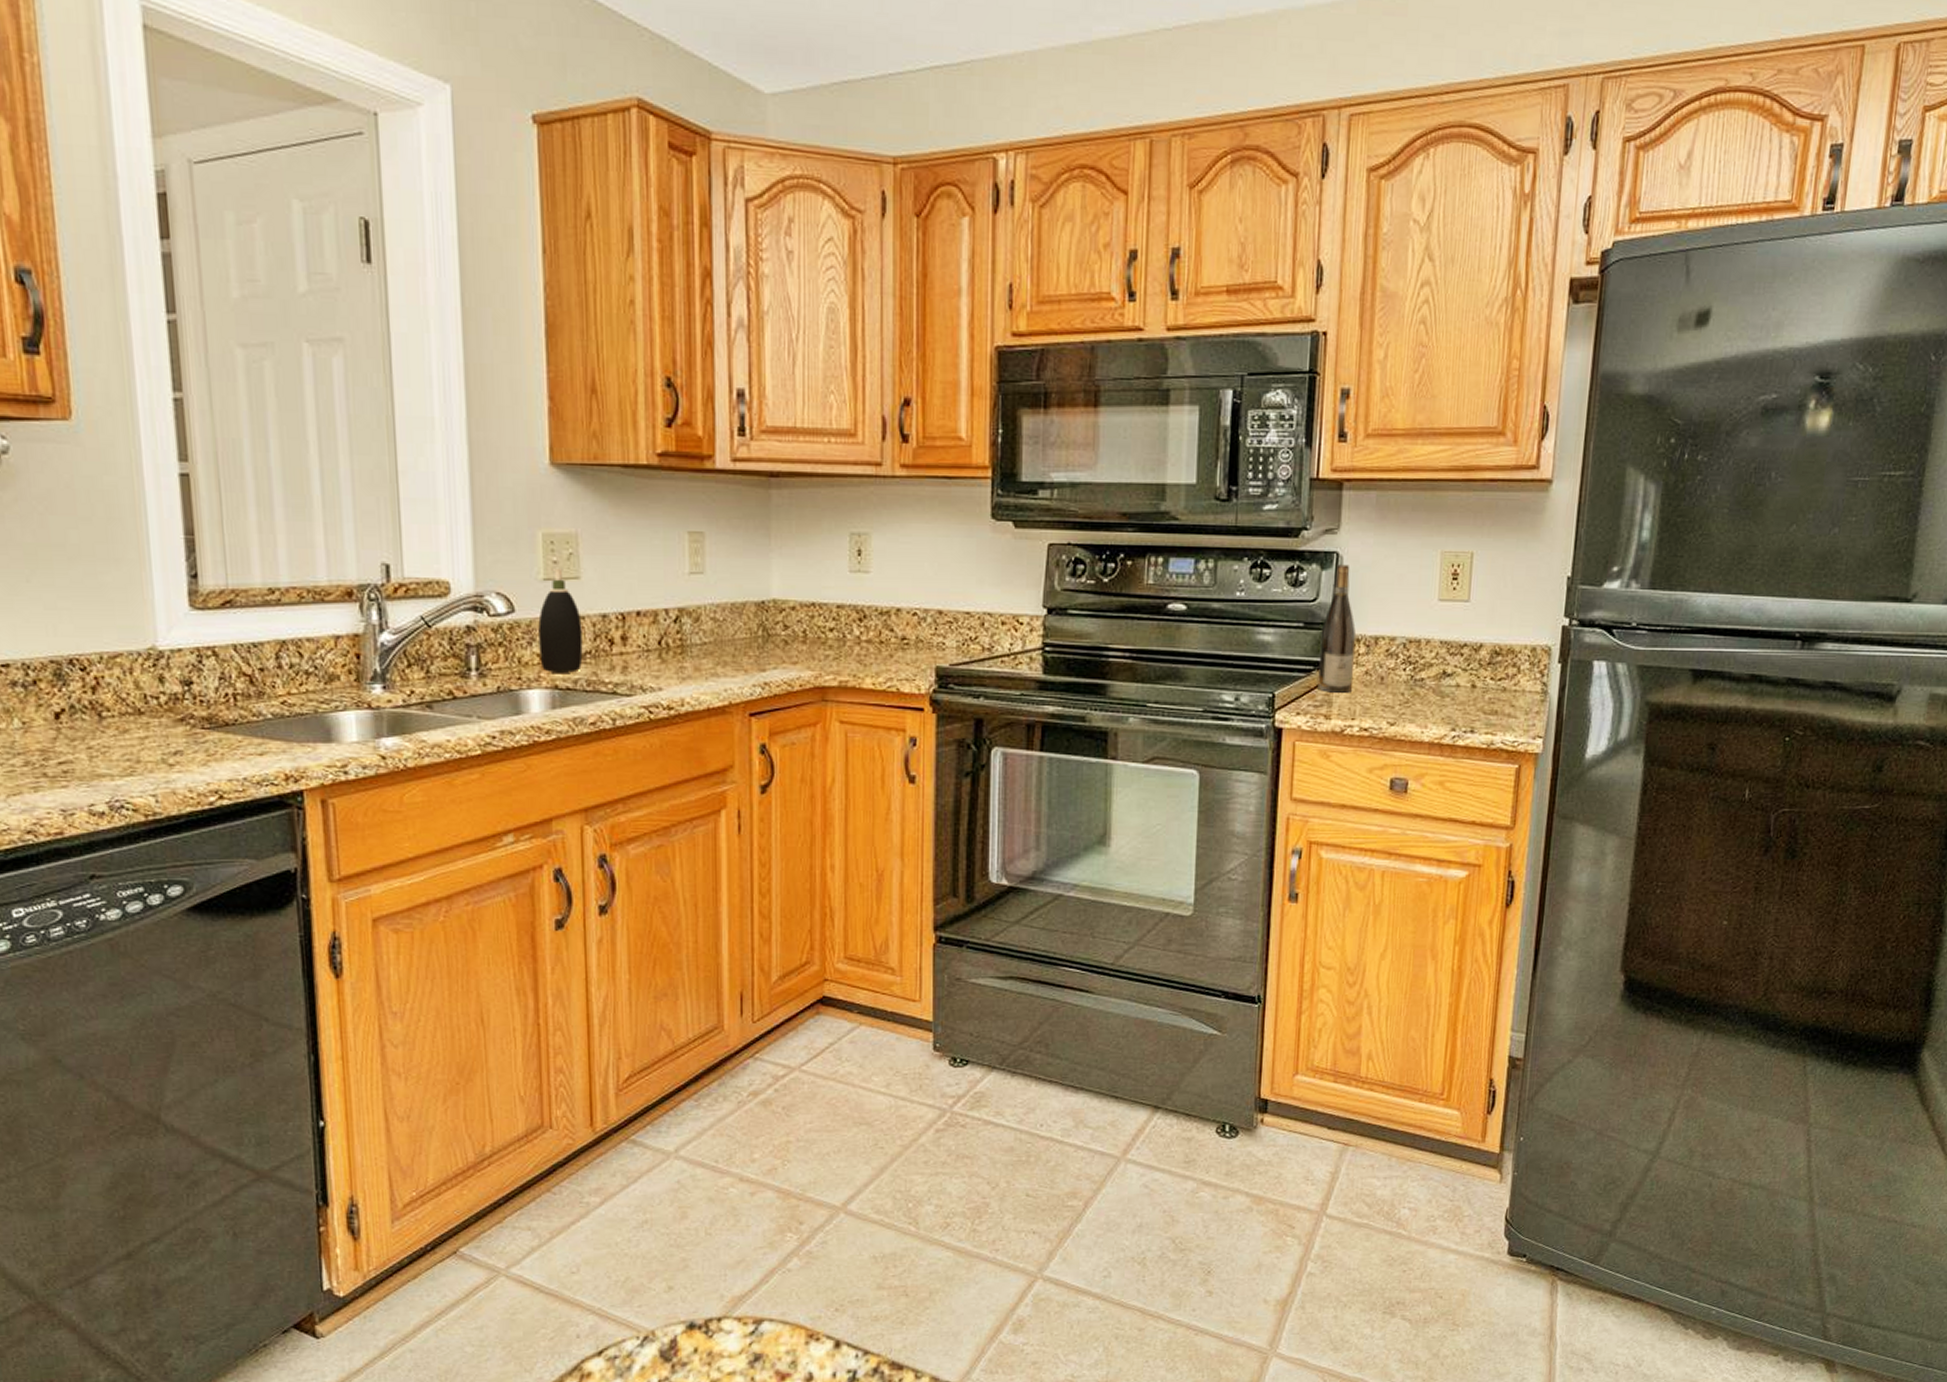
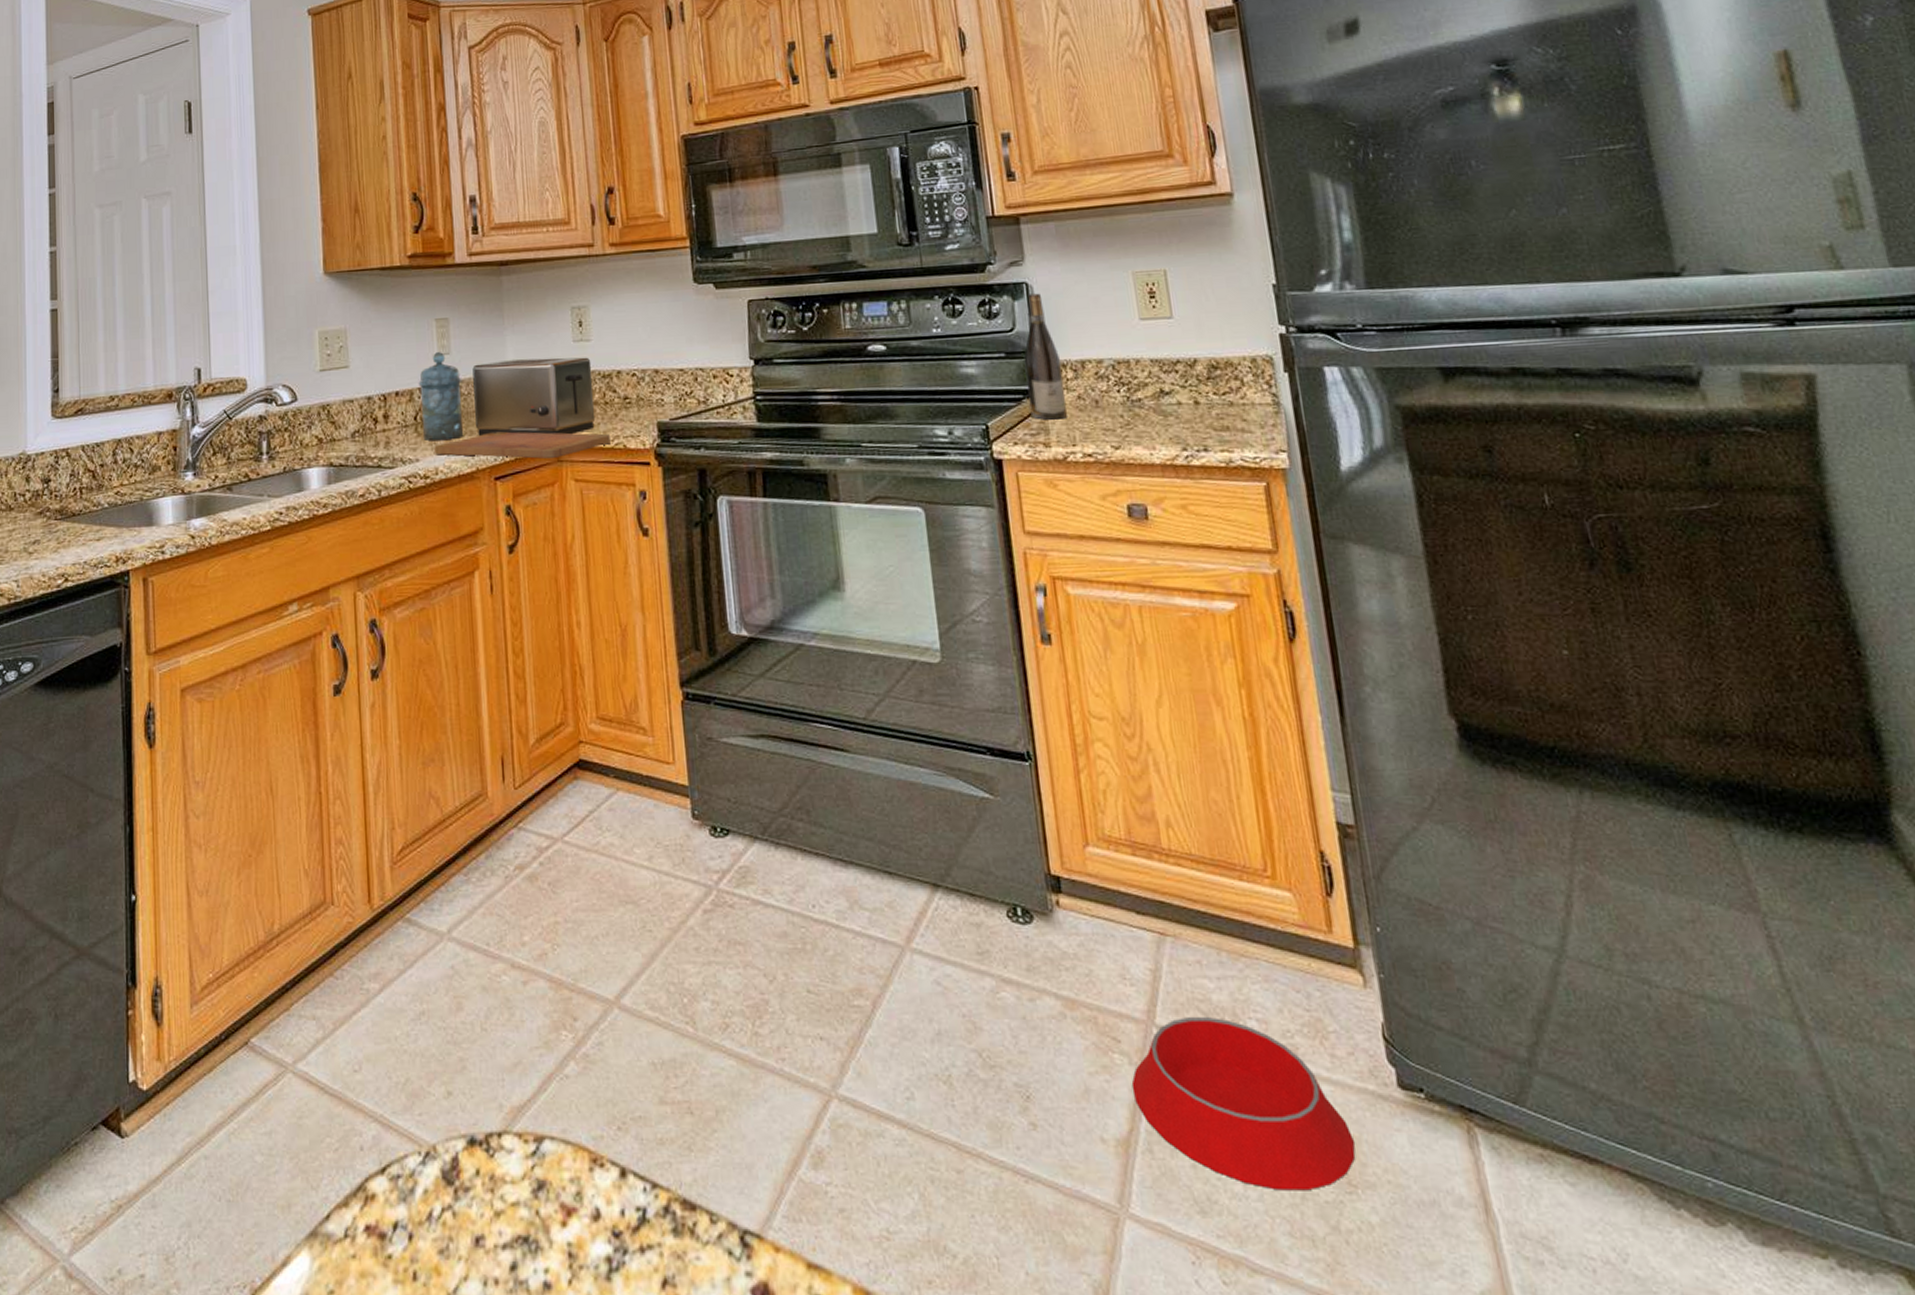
soap dispenser: present [538,567,583,673] -> none [316,359,353,452]
canister: none [664,570,717,670] -> present [418,352,463,441]
cutting board: none [681,664,882,698] -> present [434,431,610,460]
toaster: none [730,585,868,674] -> present [472,357,596,436]
pet bowl: none [1297,1208,1464,1331] -> present [1131,1017,1355,1191]

